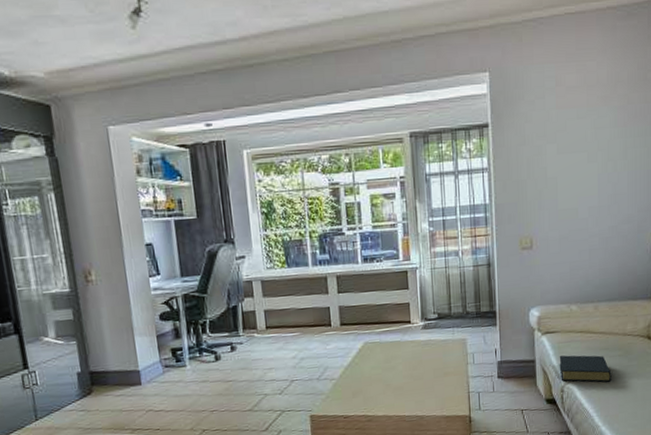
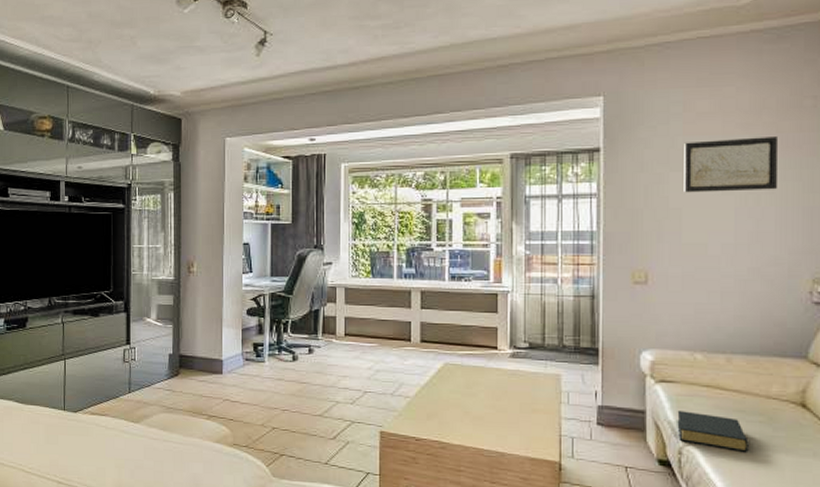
wall art: none [557,108,629,163] -> present [684,137,777,193]

